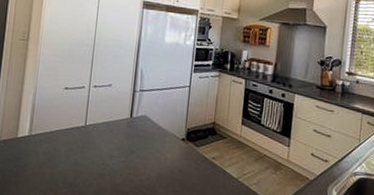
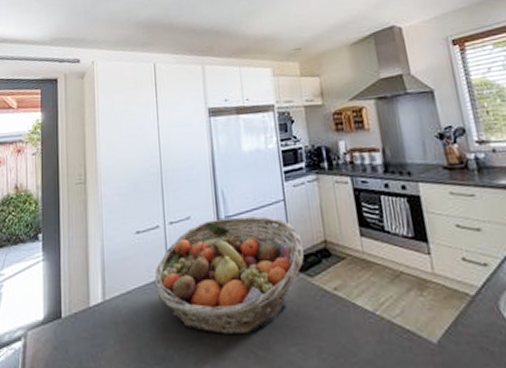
fruit basket: none [73,90,197,178] -> present [153,216,305,335]

